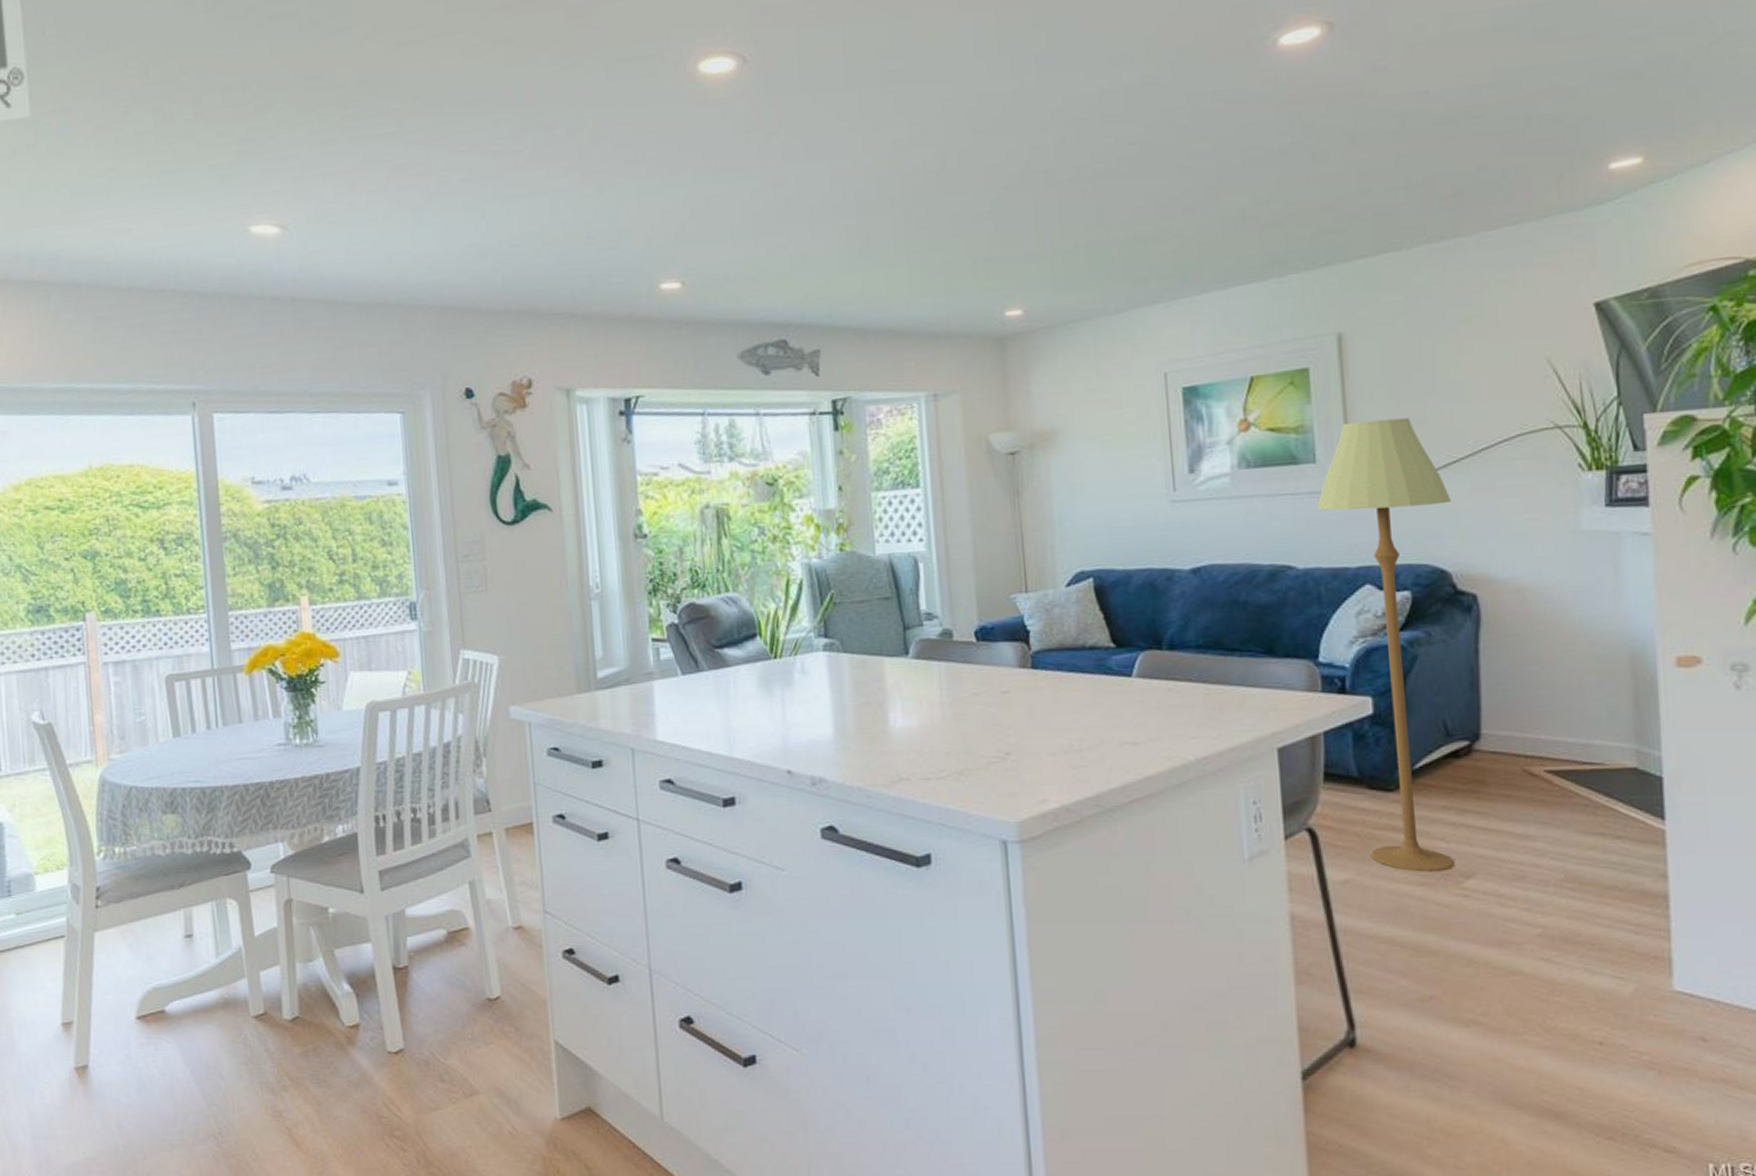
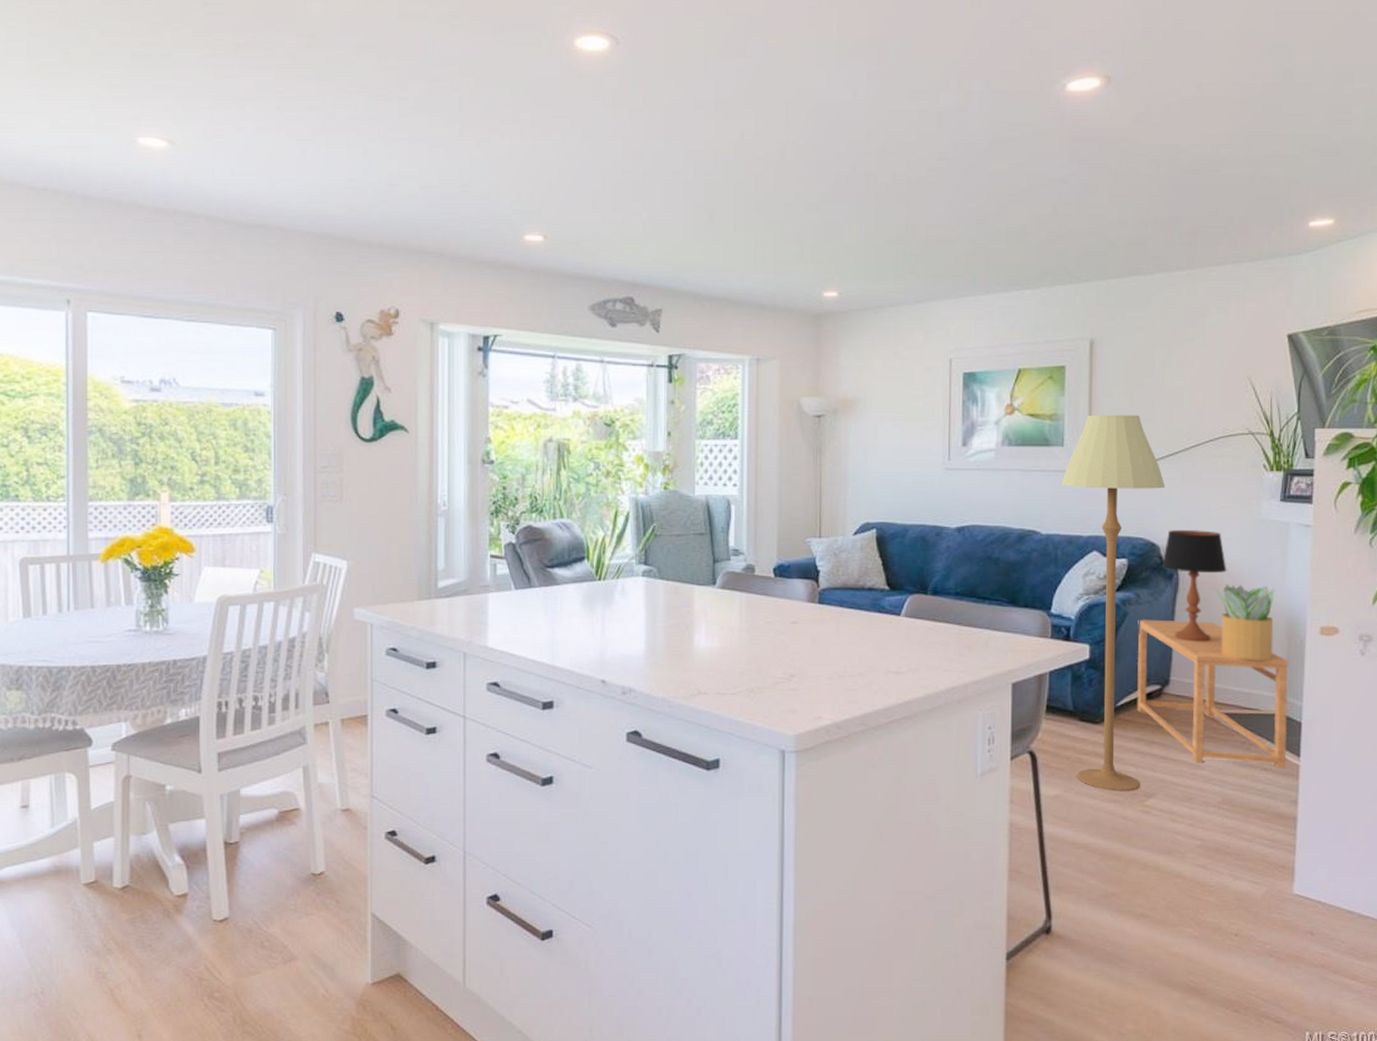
side table: none [1431,660,1646,835] -> present [1137,619,1289,768]
table lamp: none [1456,549,1543,686] -> present [1161,530,1227,642]
potted plant: none [1526,612,1615,704] -> present [1213,584,1275,660]

